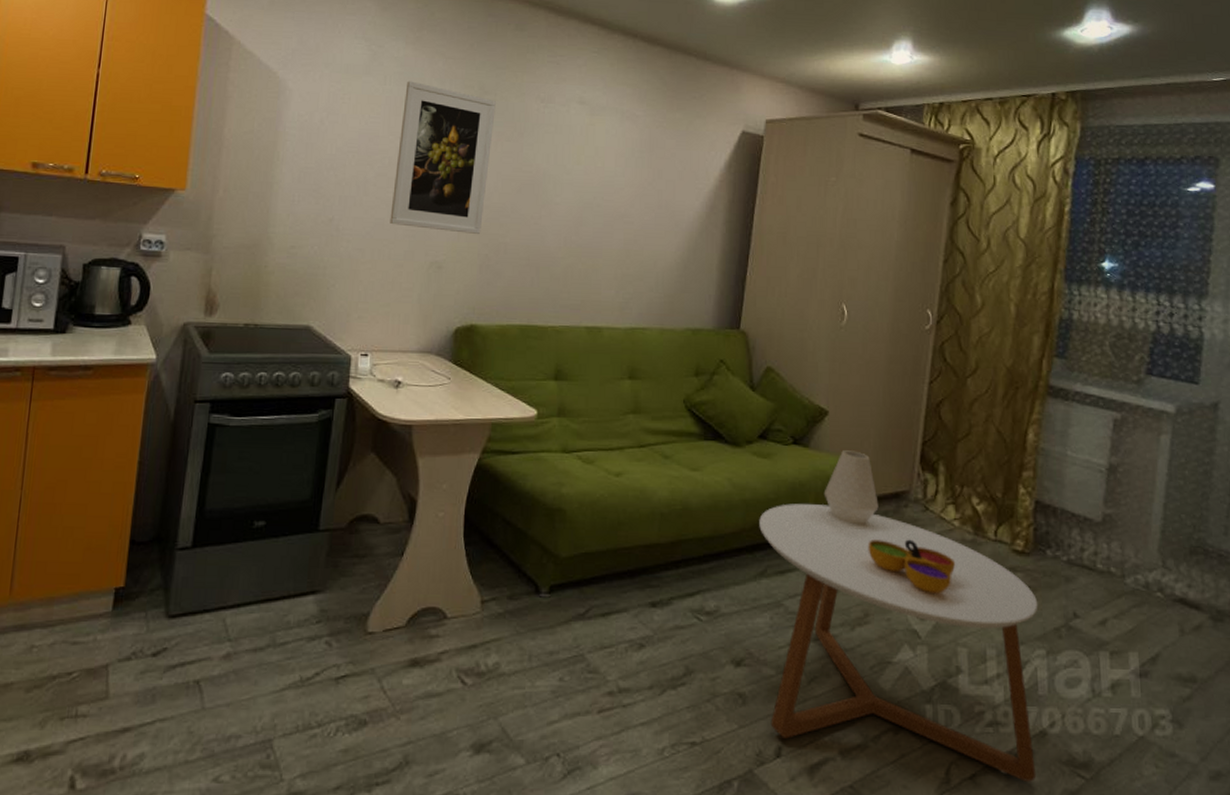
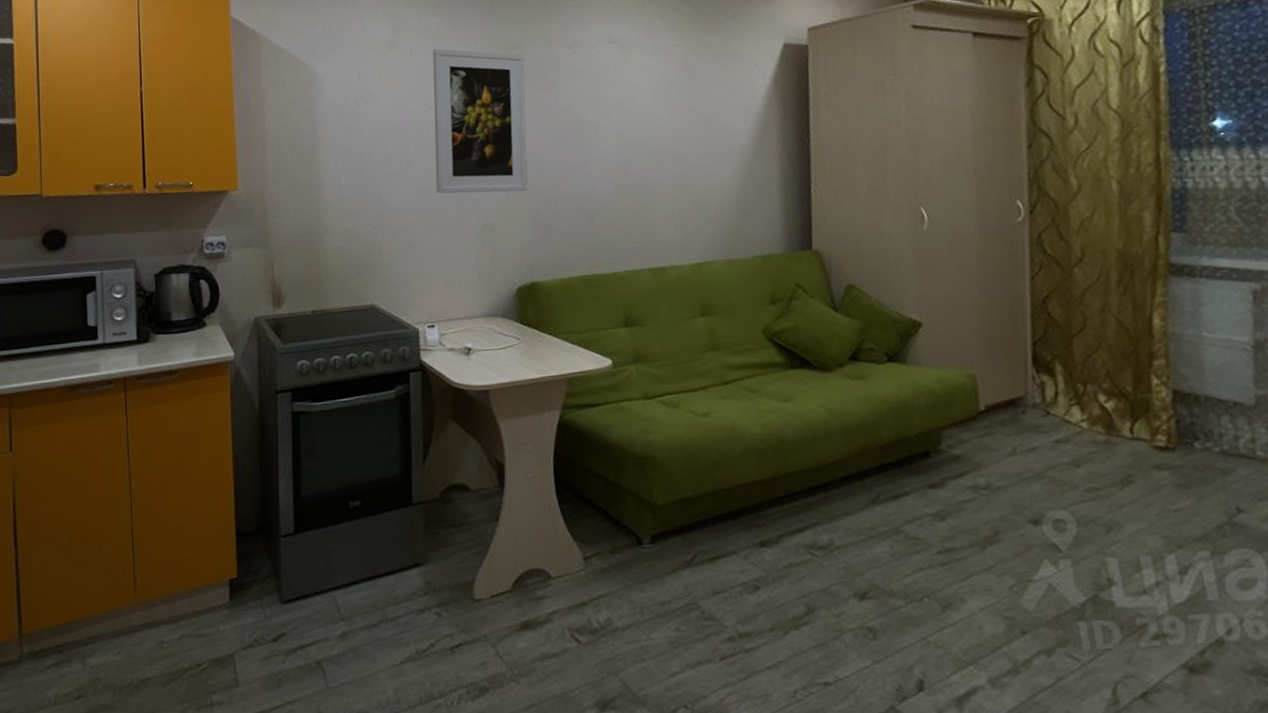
coffee table: present [759,503,1038,782] -> none [862,421,1219,696]
vase: present [823,450,879,525] -> none [929,361,993,439]
decorative bowl: present [868,539,956,594] -> none [987,447,1091,503]

